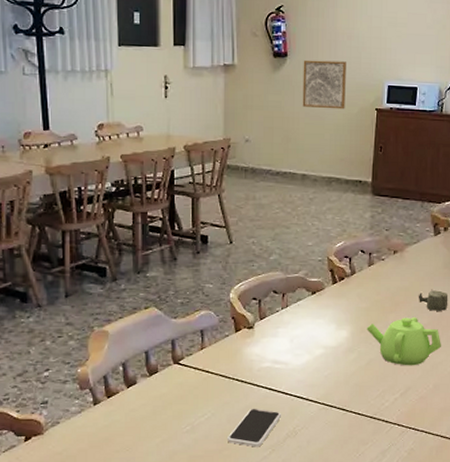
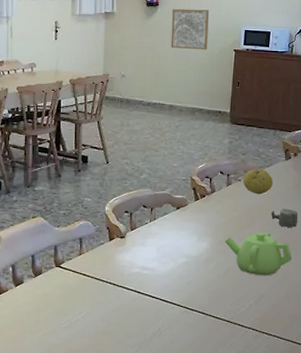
smartphone: present [226,408,281,447] -> none [99,308,148,344]
fruit: none [386,246,421,275] -> present [242,168,274,195]

